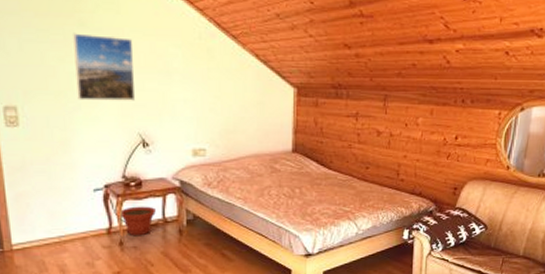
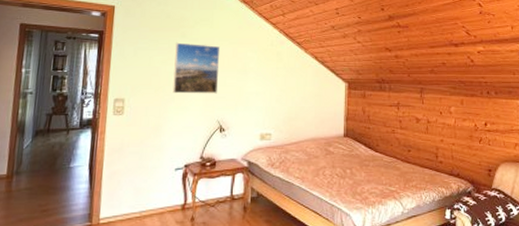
plant pot: present [118,206,156,236] -> none [193,184,225,213]

